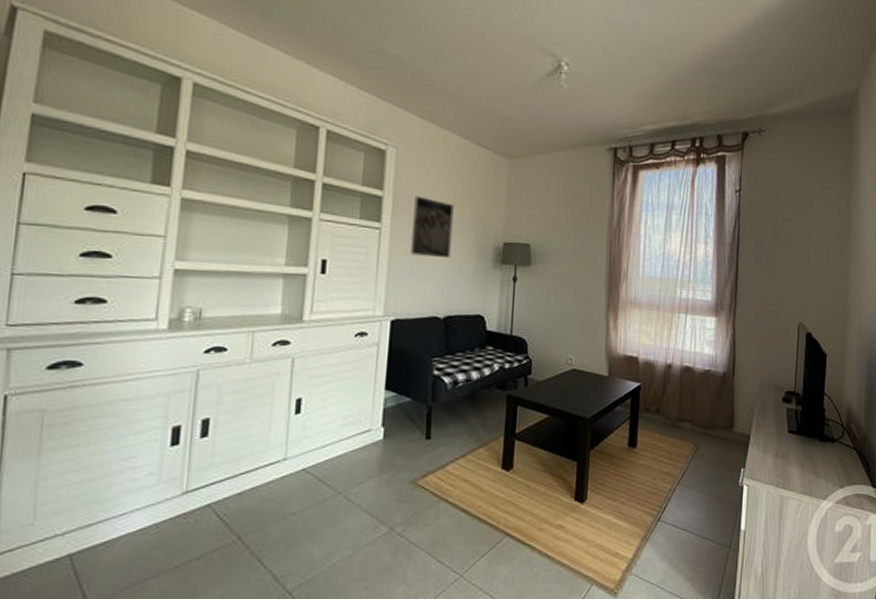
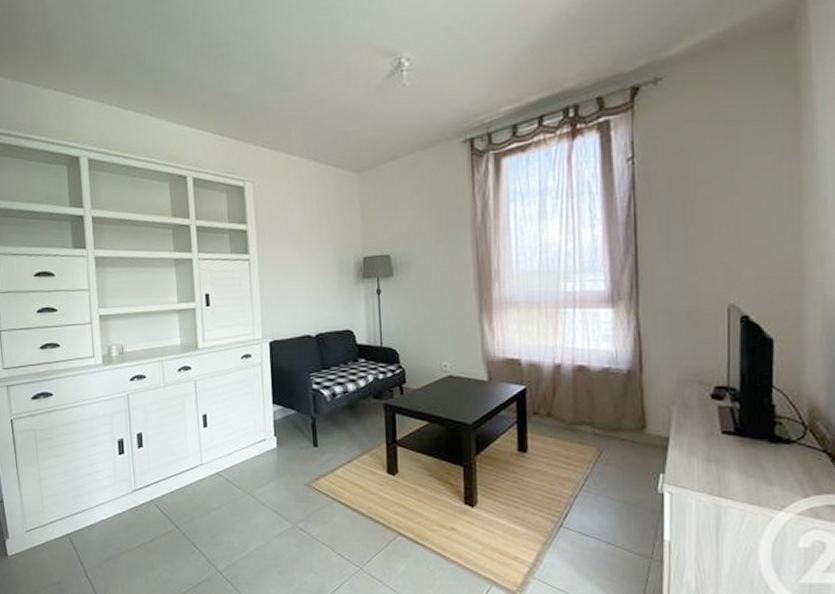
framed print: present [411,196,454,259] -> none [275,224,314,280]

